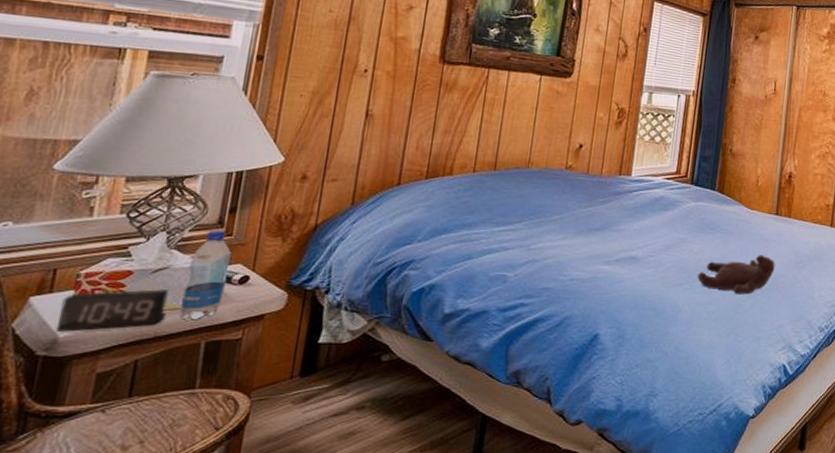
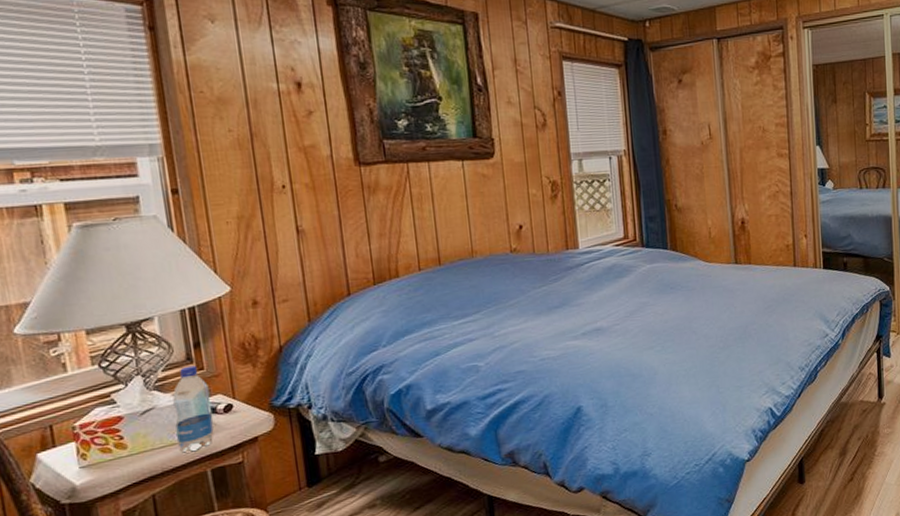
alarm clock: present [55,289,168,332] -> none [67,428,167,481]
stuffed animal: present [697,255,775,295] -> none [667,306,744,348]

